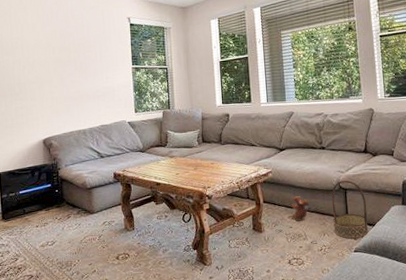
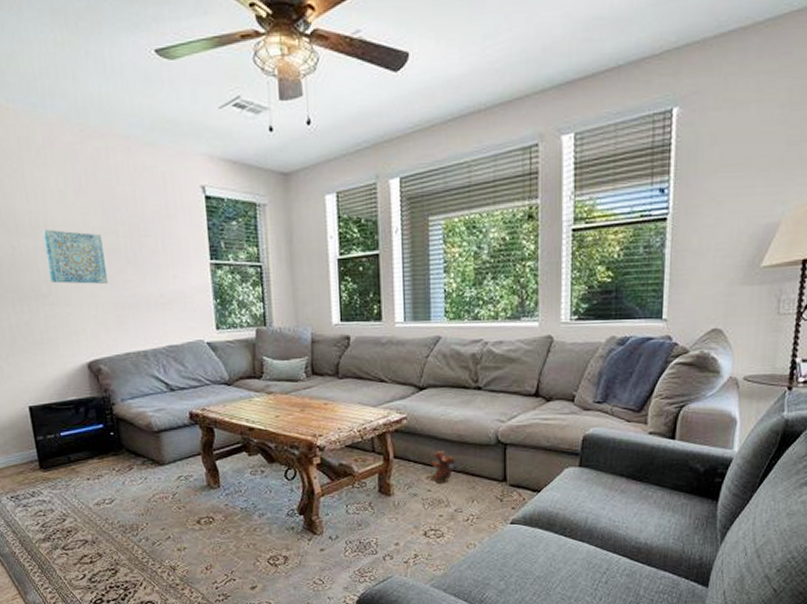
wall art: none [20,49,62,85] -> present [43,229,109,284]
basket: present [331,180,369,239] -> none [485,432,532,507]

